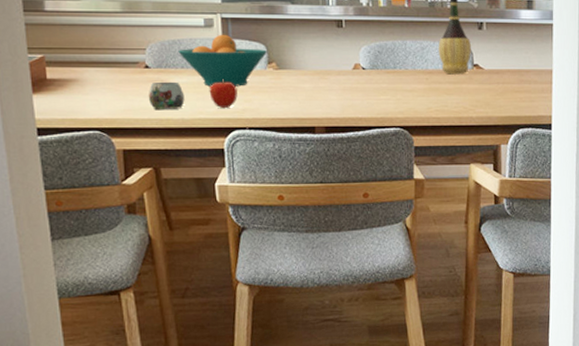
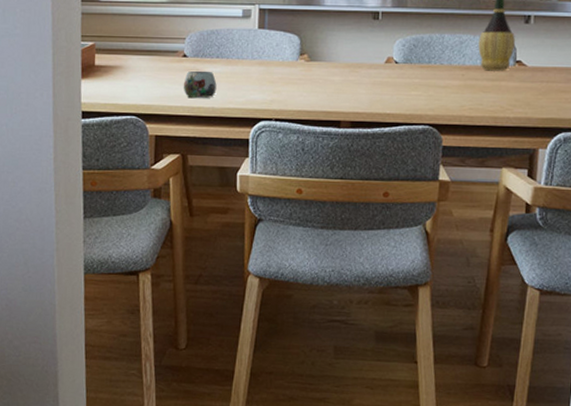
fruit bowl: present [178,34,267,87] -> none [215,25,300,78]
fruit: present [209,79,238,109] -> none [240,70,267,99]

